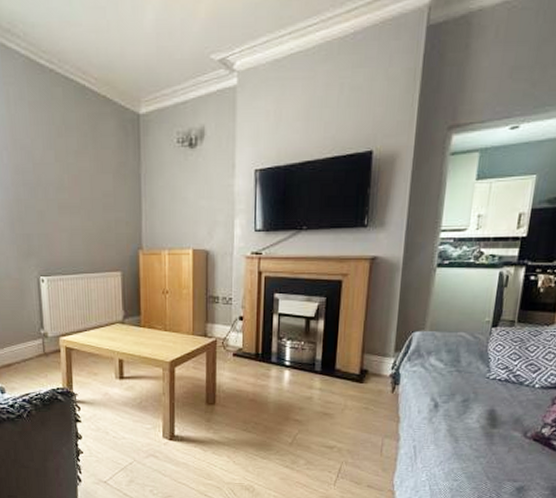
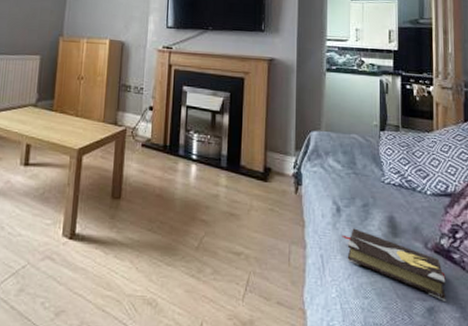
hardback book: none [436,421,541,481] -> present [340,228,446,301]

